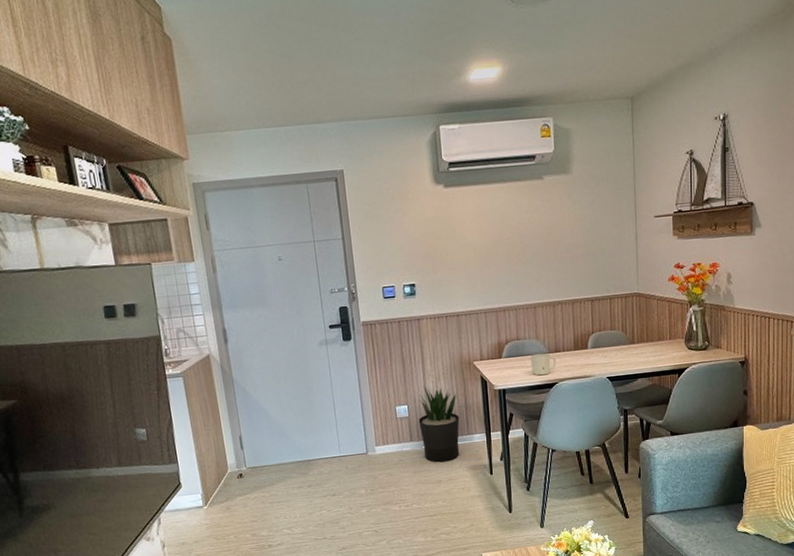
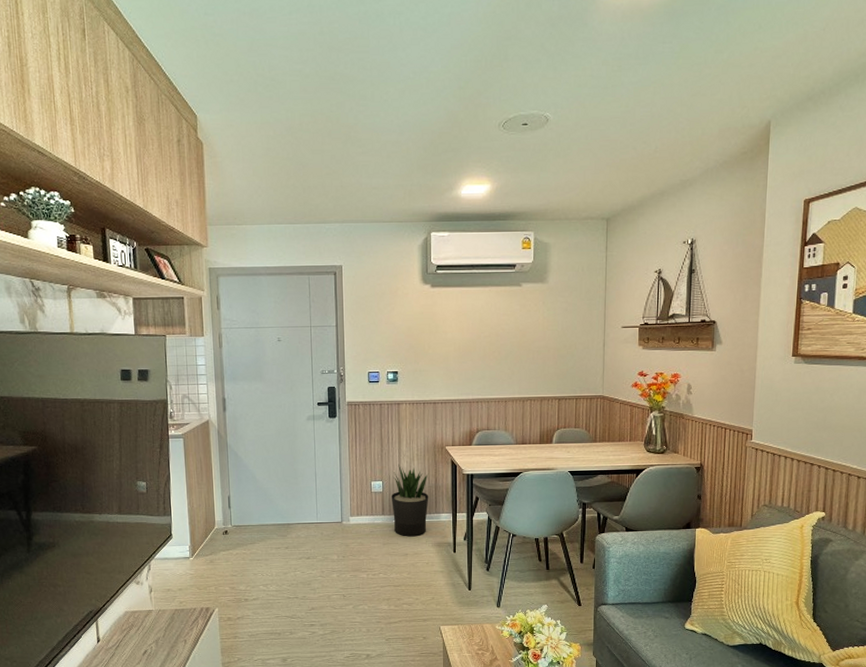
mug: present [530,353,556,376] -> none [499,444,522,465]

